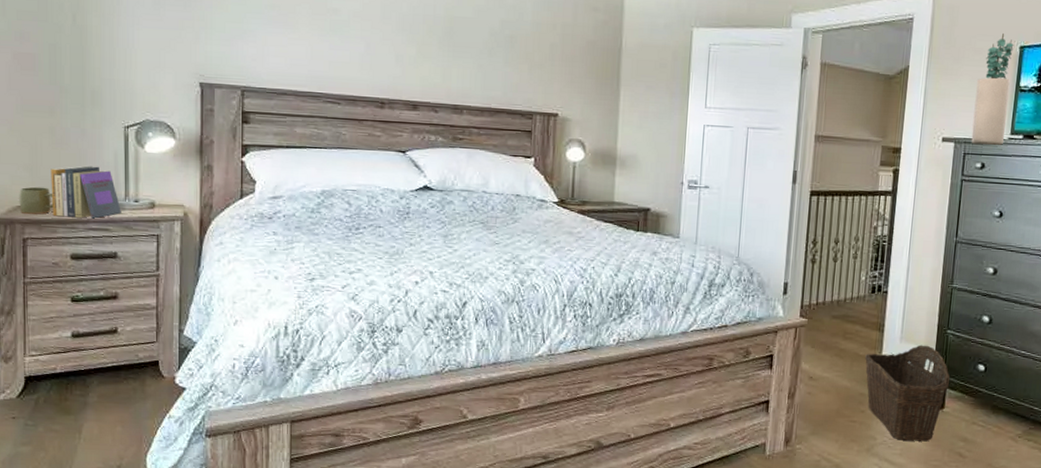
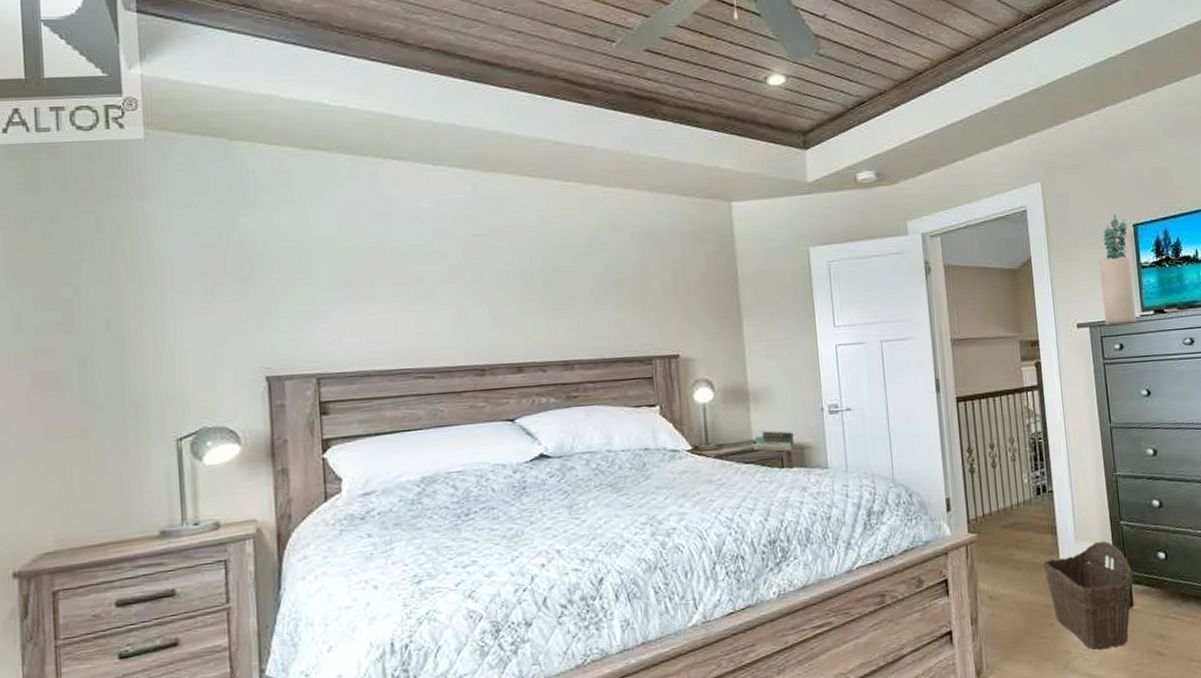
mug: present [19,187,54,215] -> none [45,525,91,561]
books: present [51,166,121,219] -> none [85,490,178,559]
books: none [613,194,652,217] -> present [752,430,794,452]

